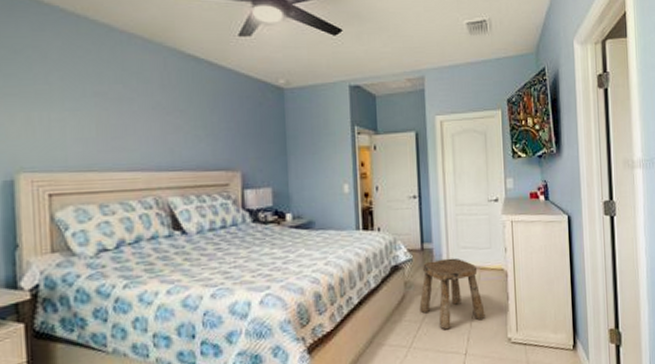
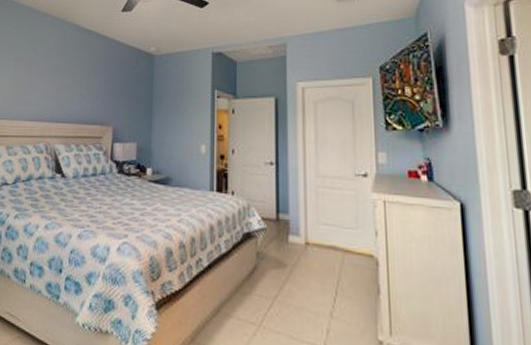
stool: present [419,258,485,329] -> none [272,233,349,313]

